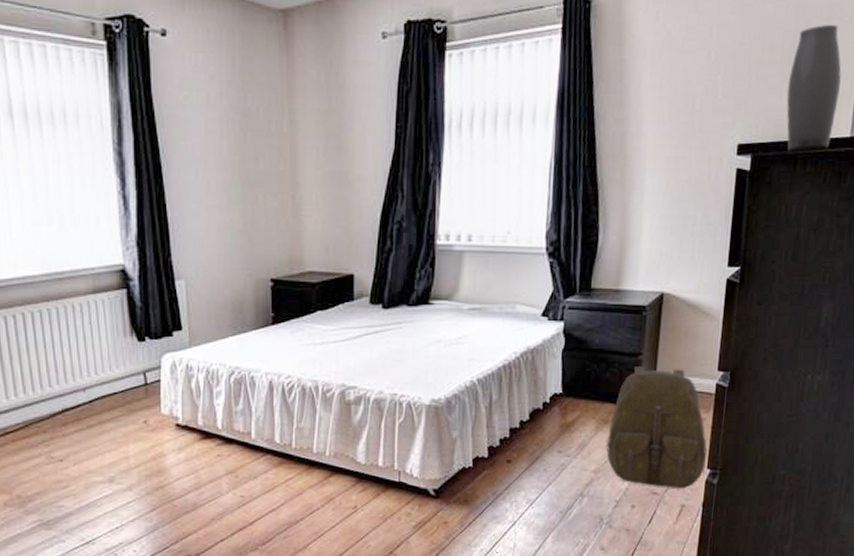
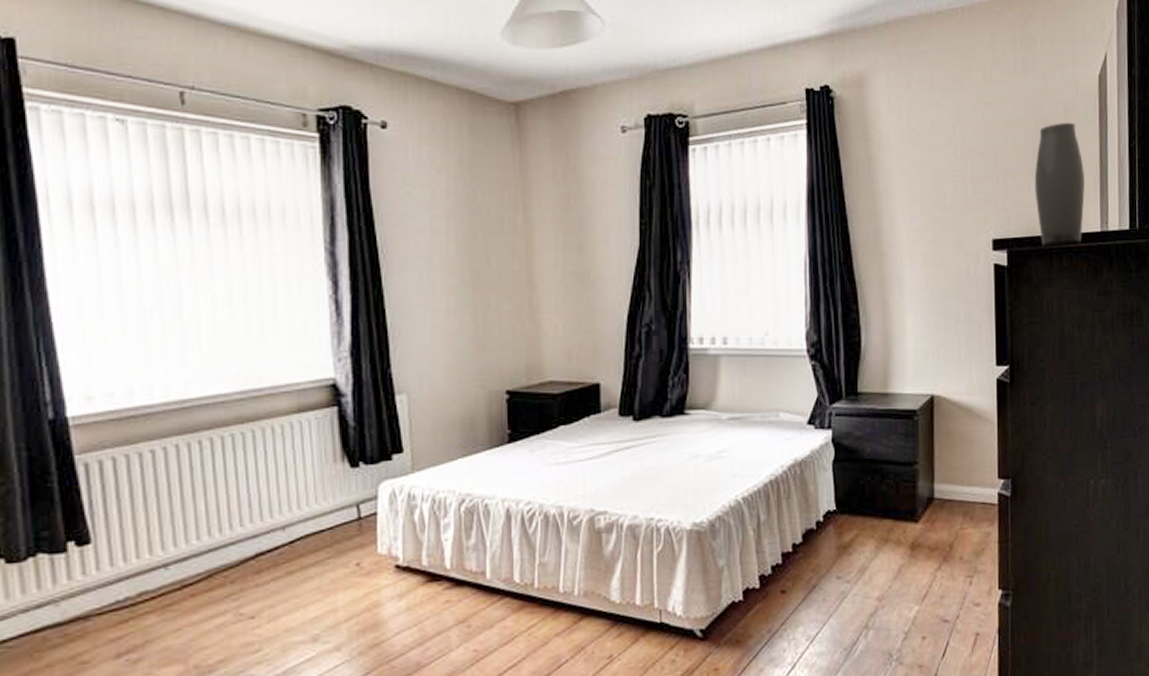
backpack: present [605,366,708,488] -> none [888,476,997,614]

